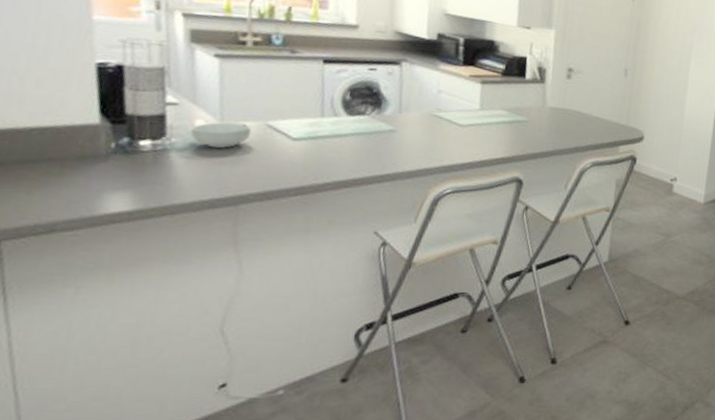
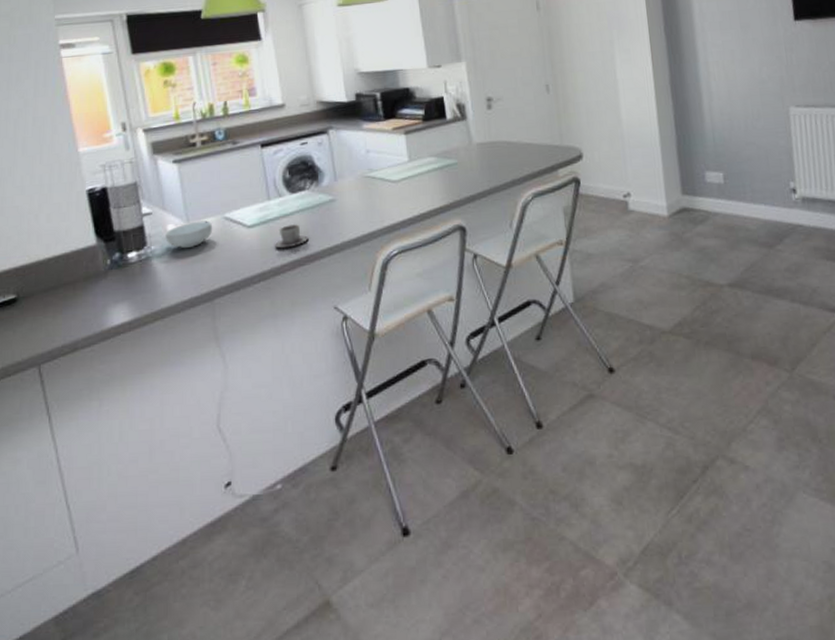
cup: none [319,145,360,168] -> present [274,223,309,249]

